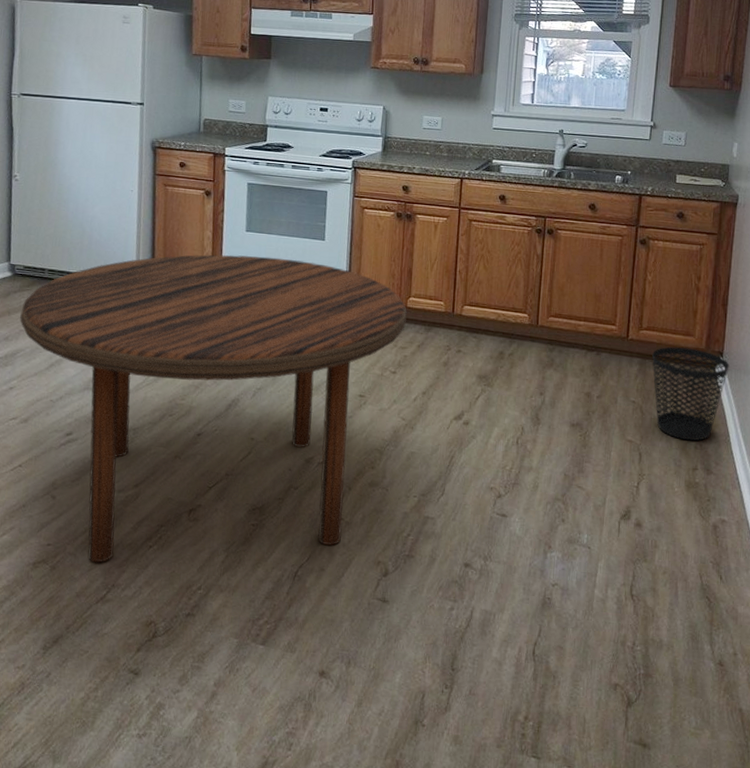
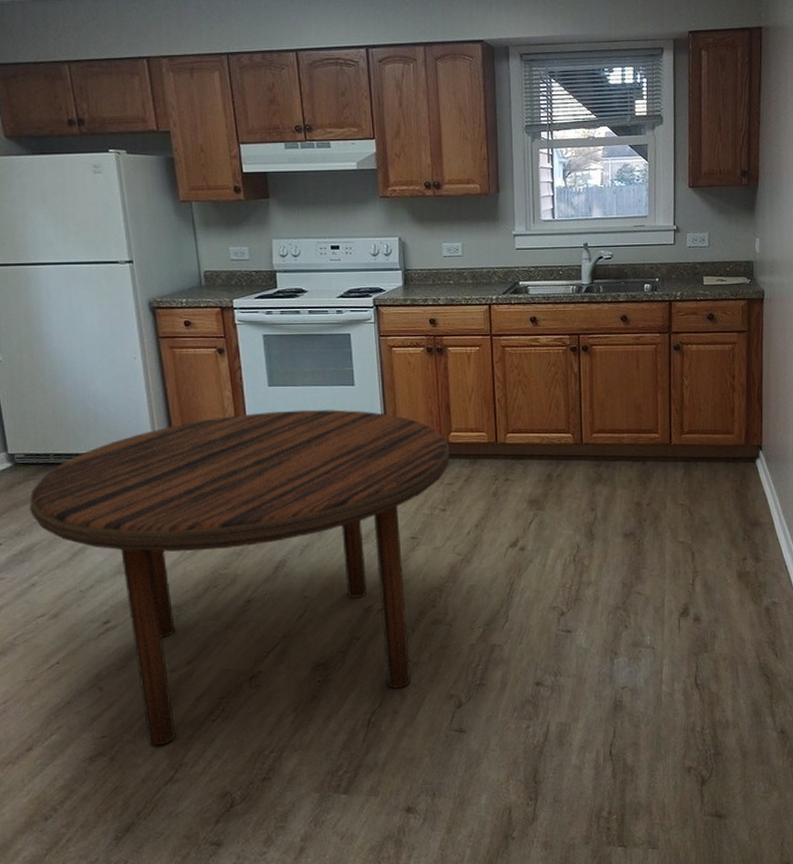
wastebasket: present [652,346,729,441] -> none [696,445,769,534]

